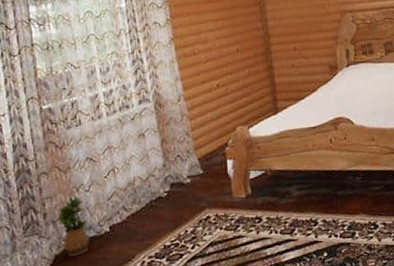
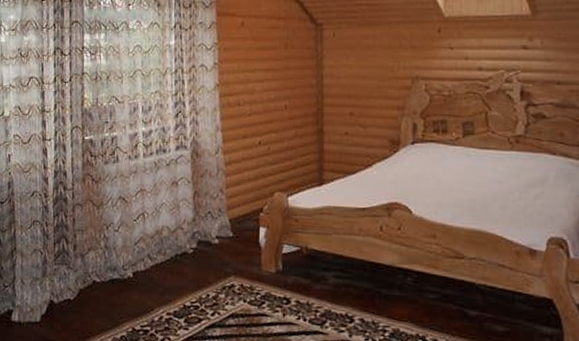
potted plant: present [57,196,90,257] -> none [85,233,114,295]

